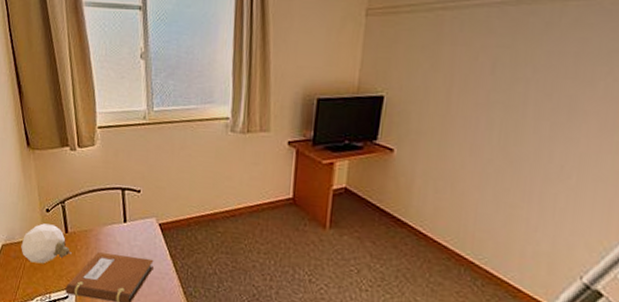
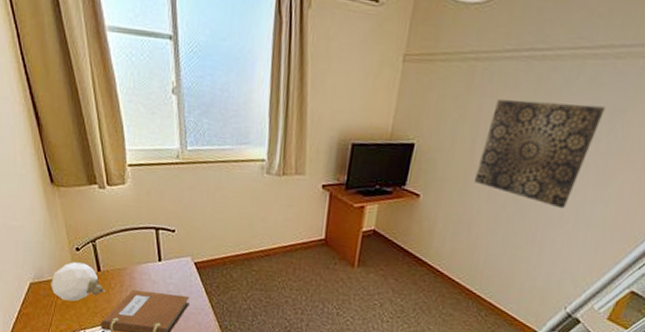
wall art: none [454,46,598,161] -> present [474,99,606,209]

